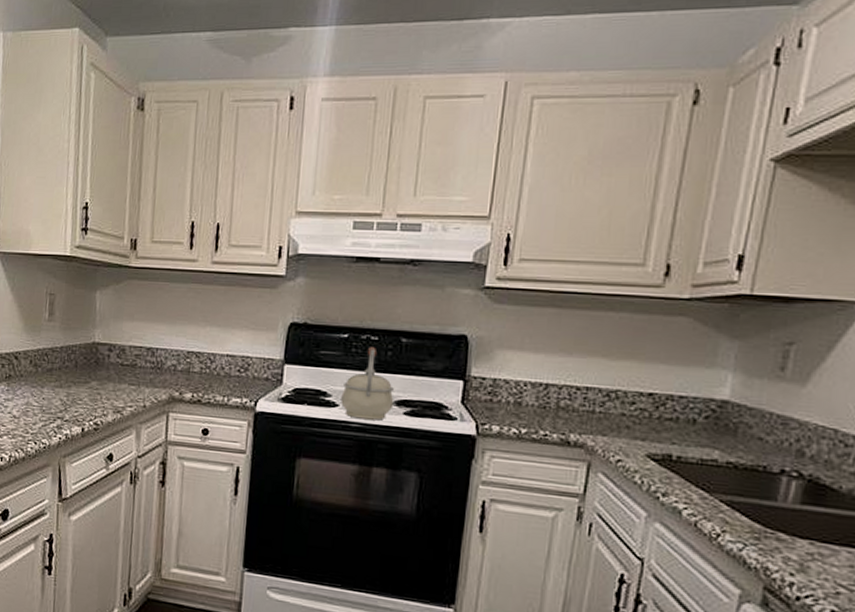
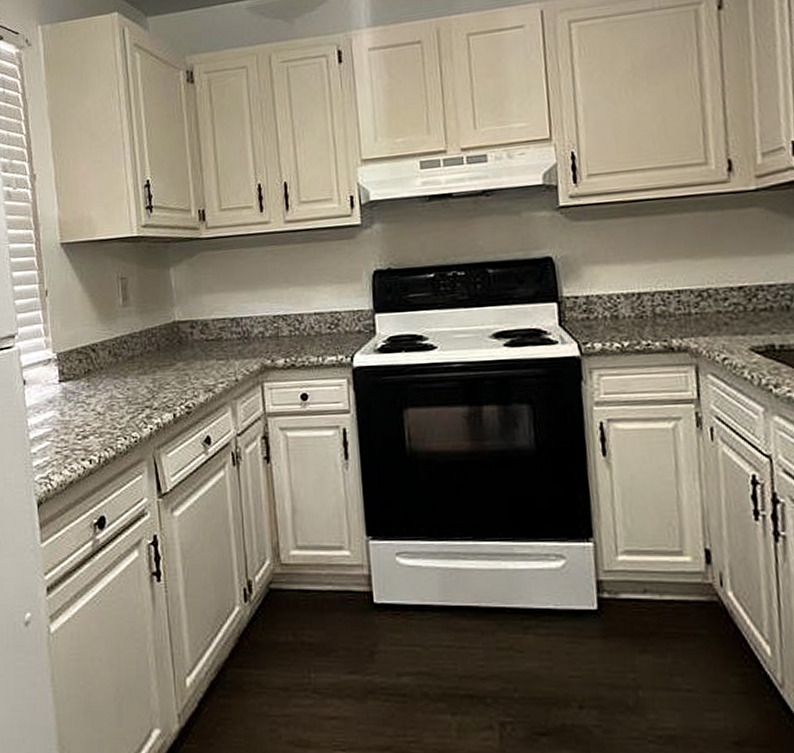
kettle: present [341,347,394,420] -> none [437,282,492,358]

